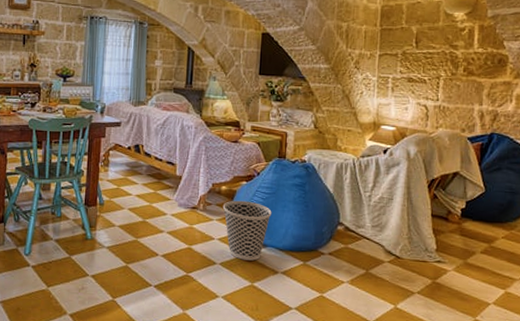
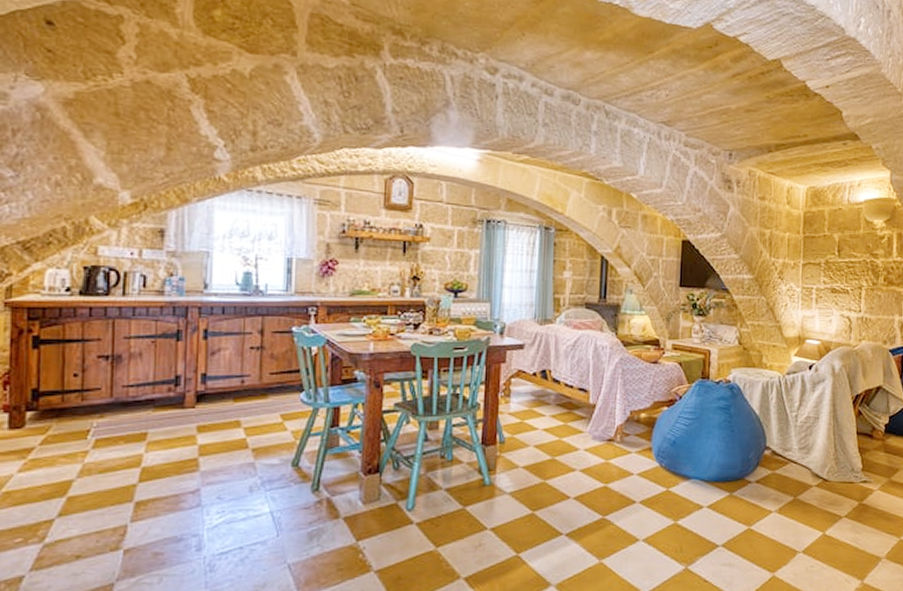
wastebasket: present [222,200,272,261] -> none [642,428,696,496]

